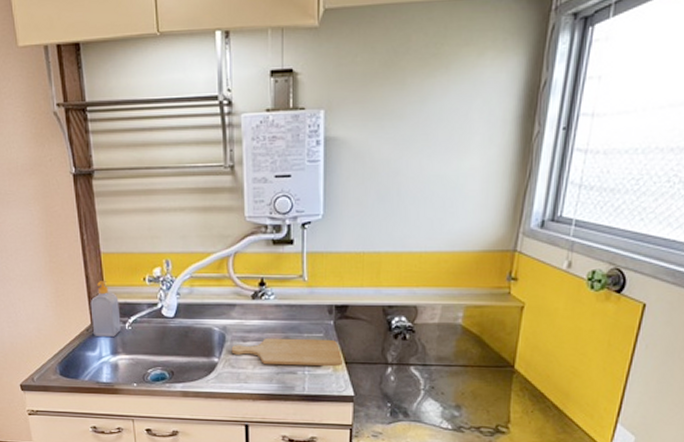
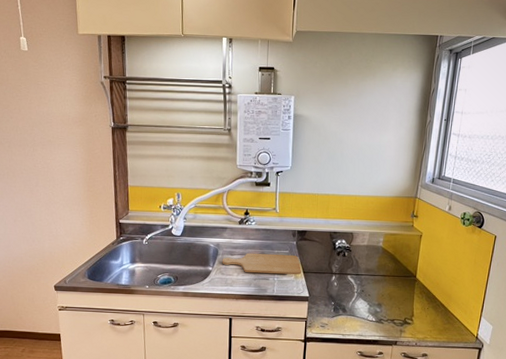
soap bottle: present [90,281,121,338] -> none [117,207,140,250]

